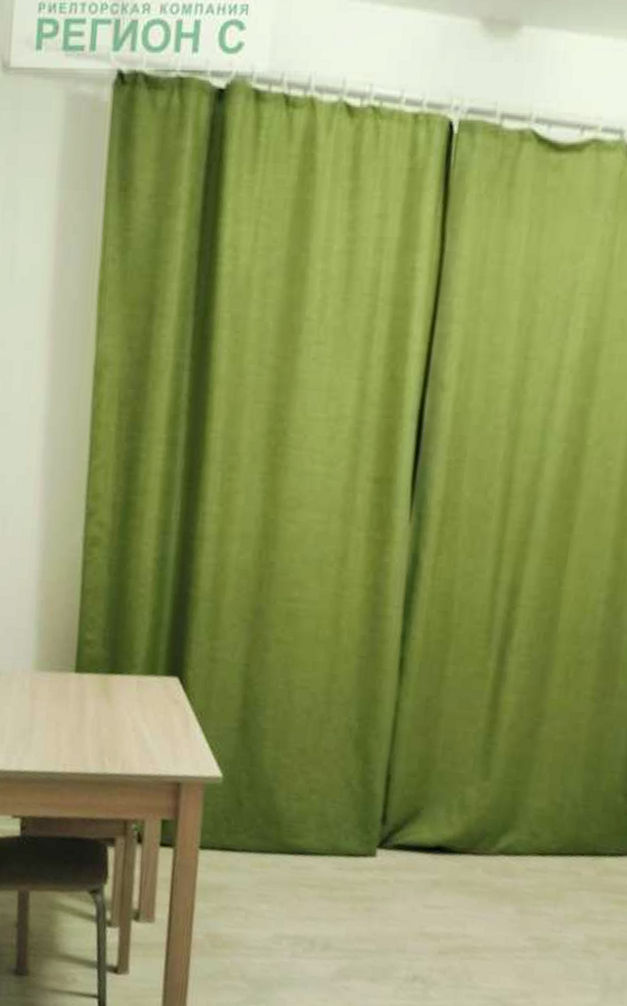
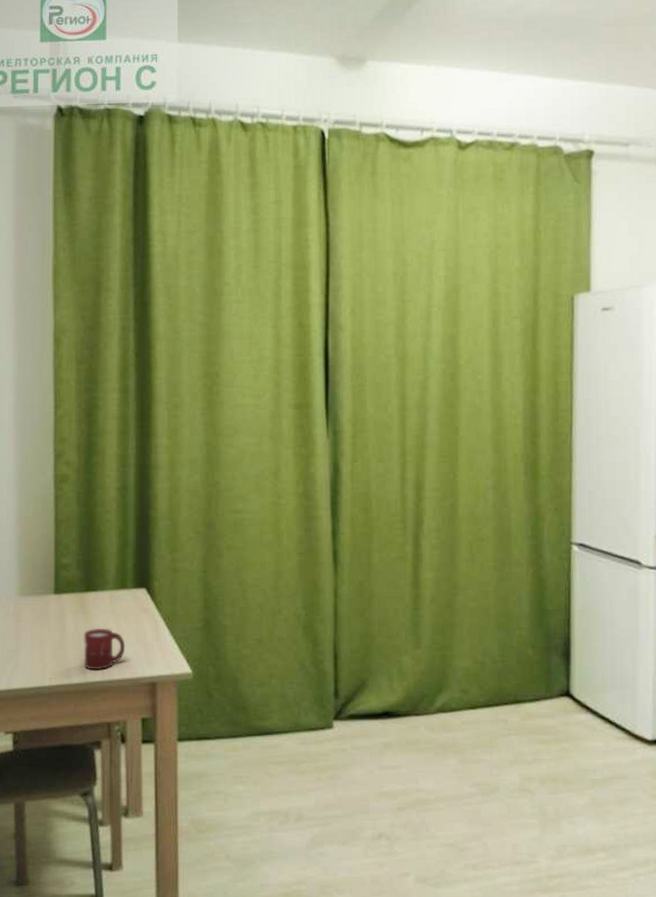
cup: none [103,715,150,762] -> present [83,629,126,670]

